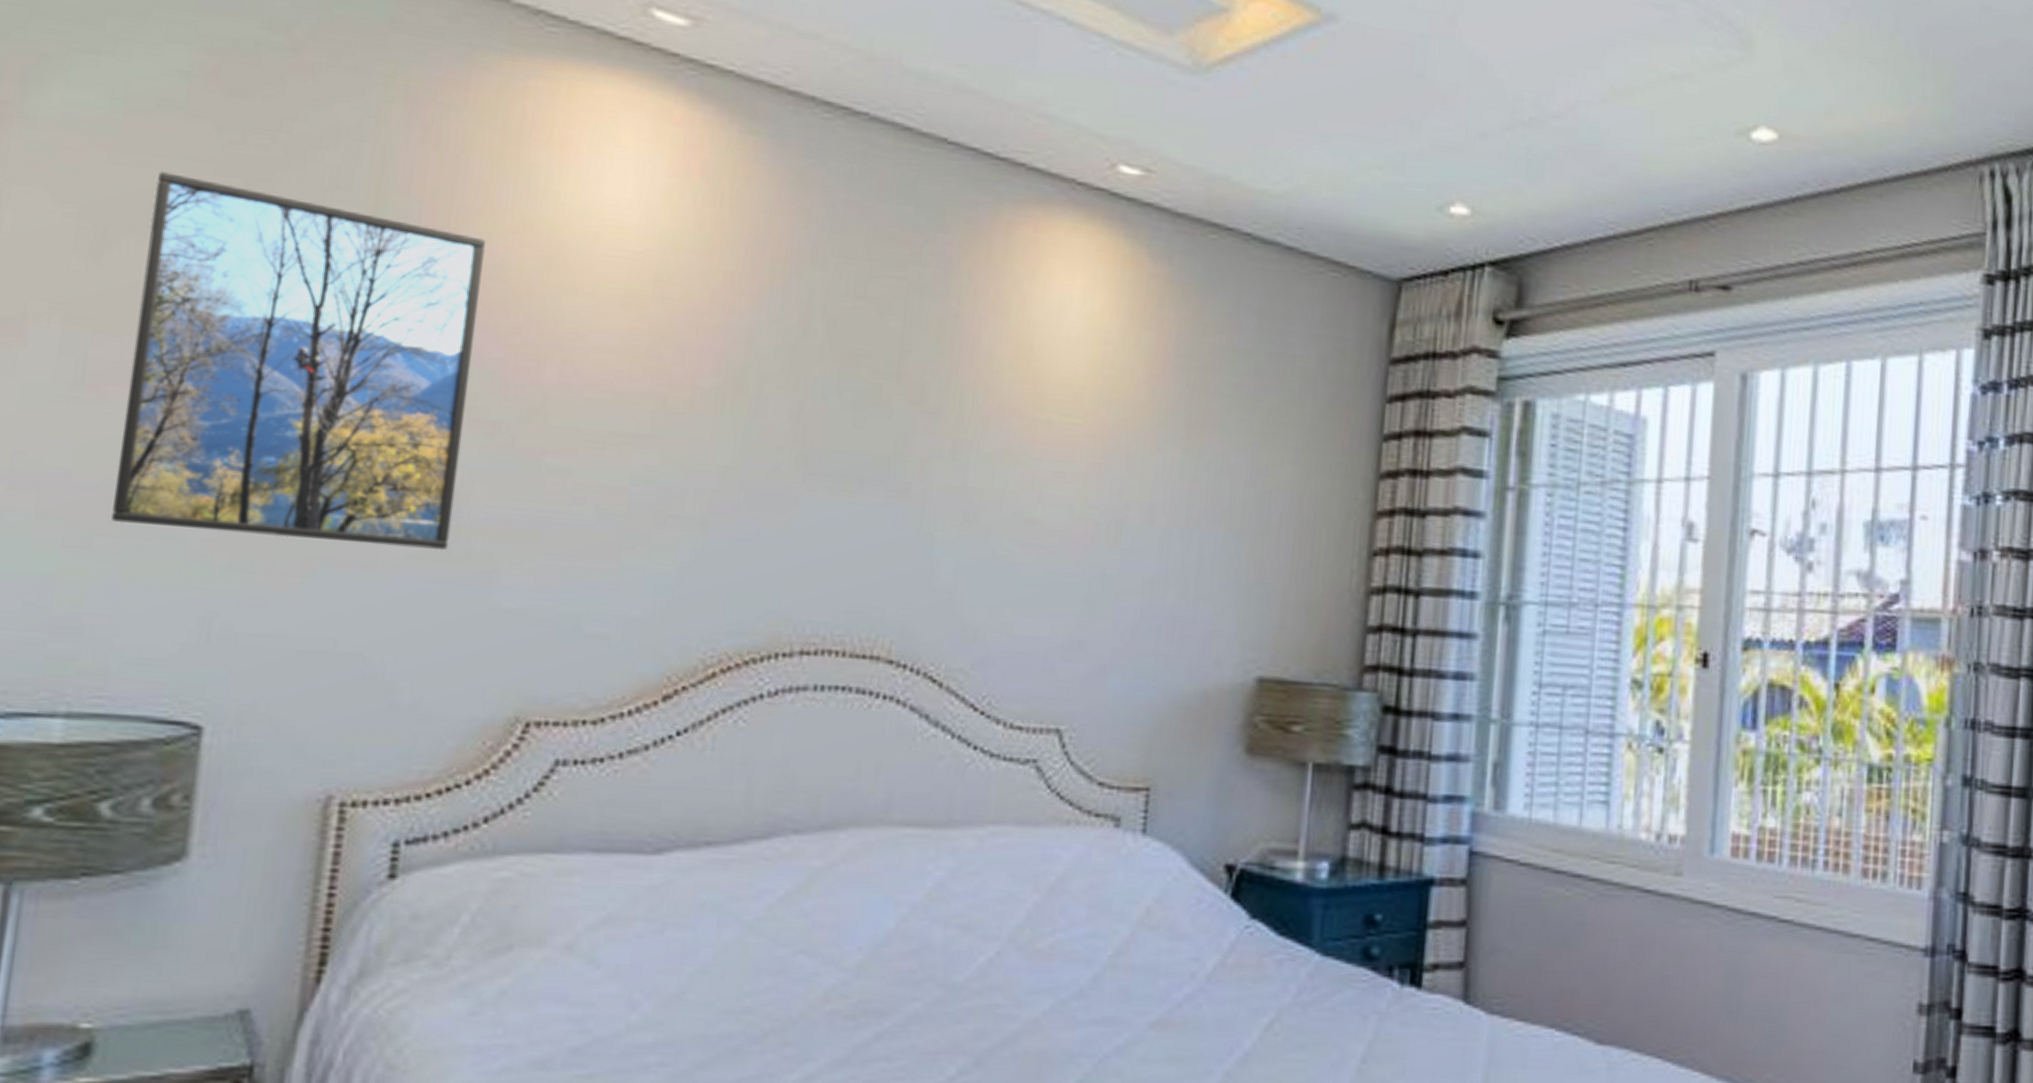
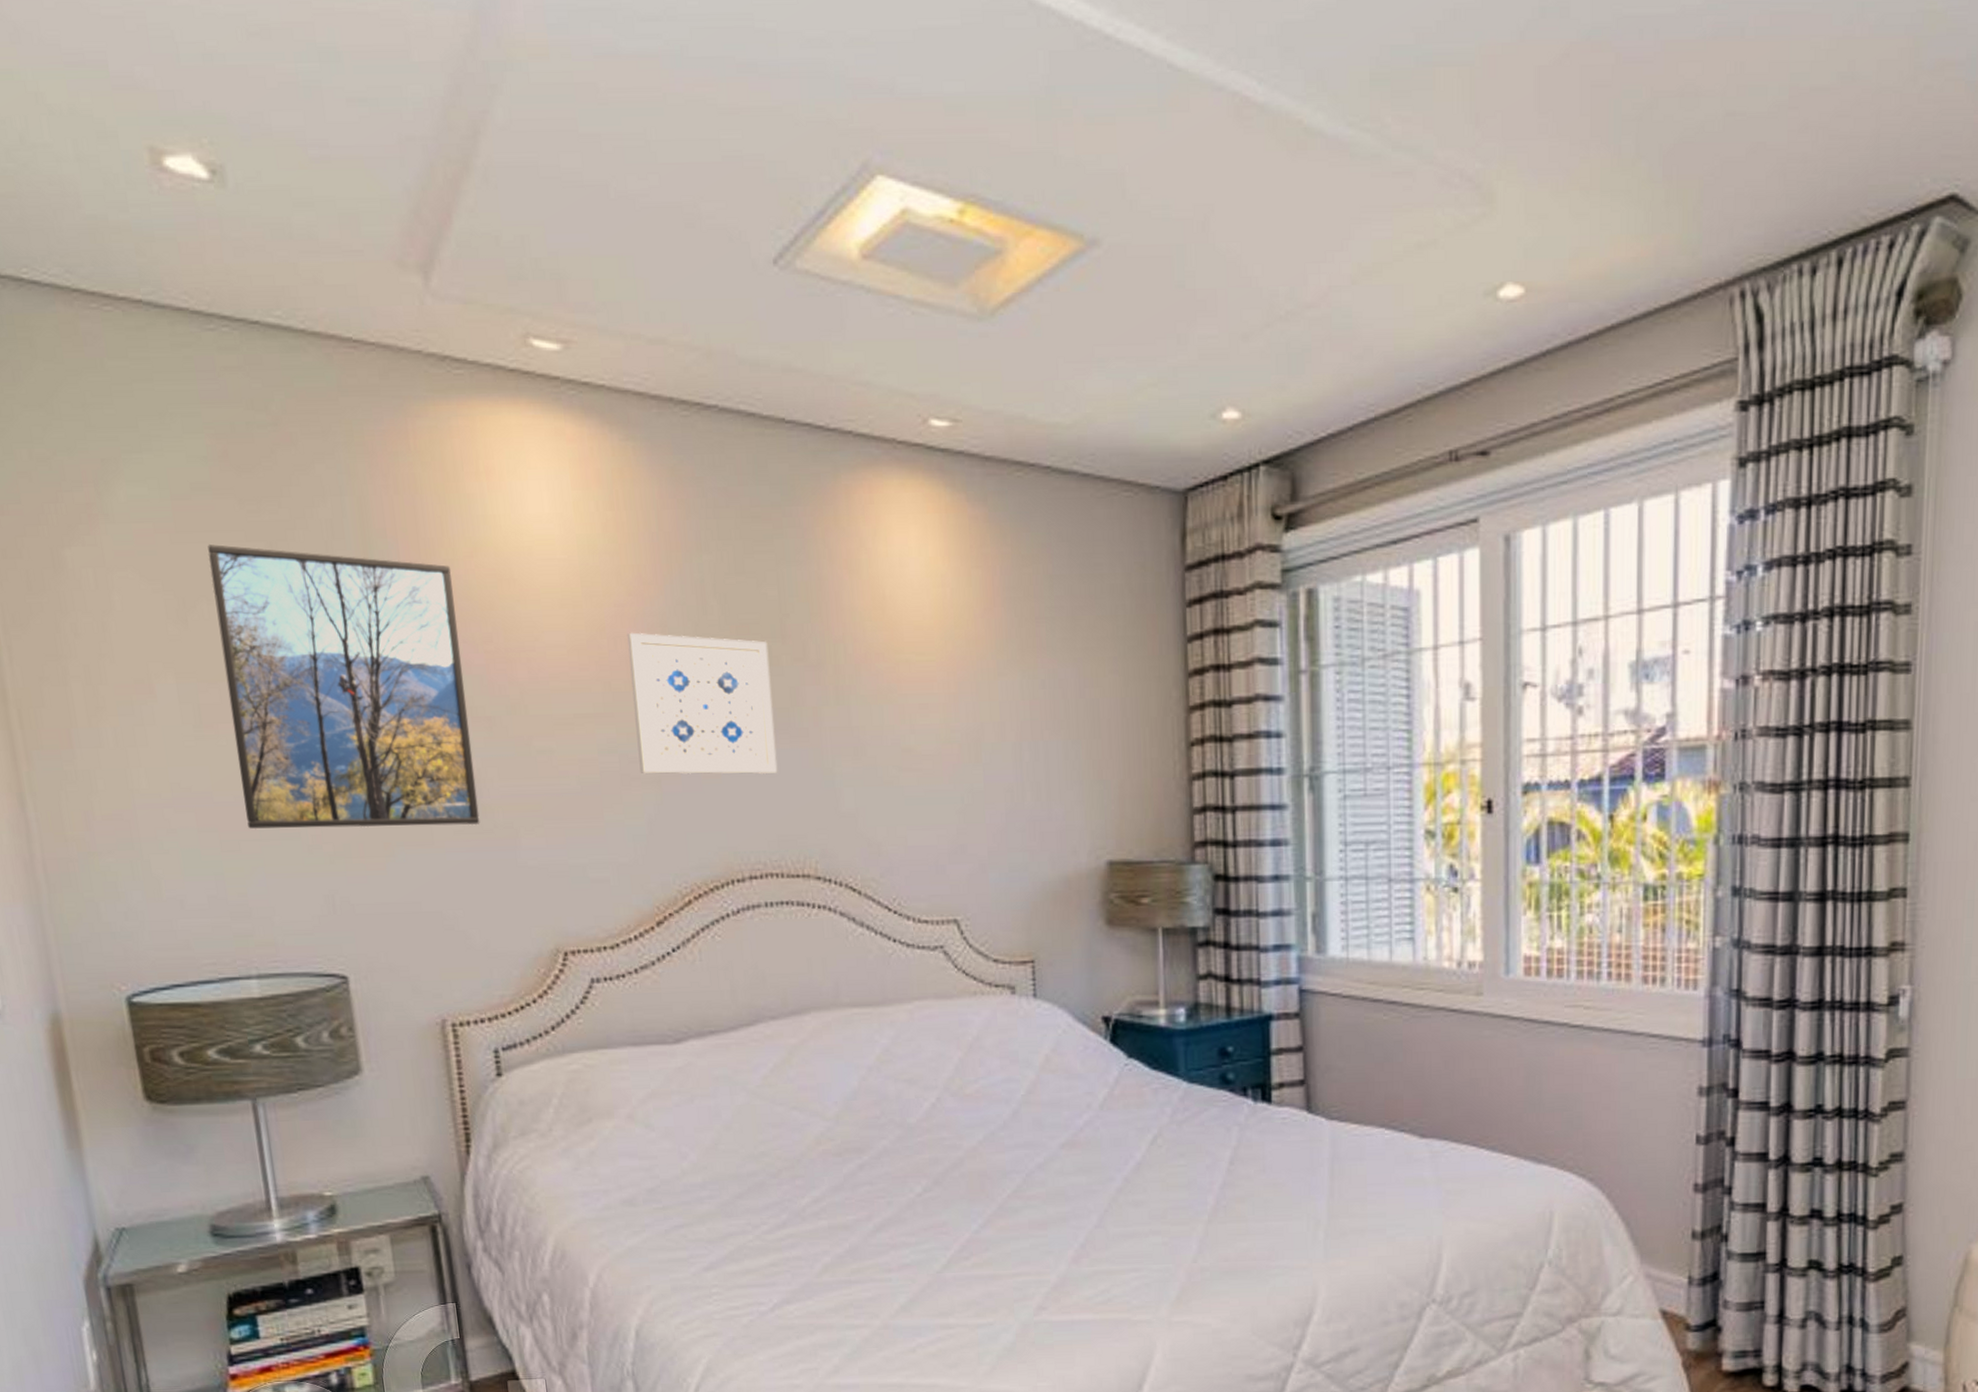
wall art: none [681,345,879,531] -> present [627,632,778,775]

